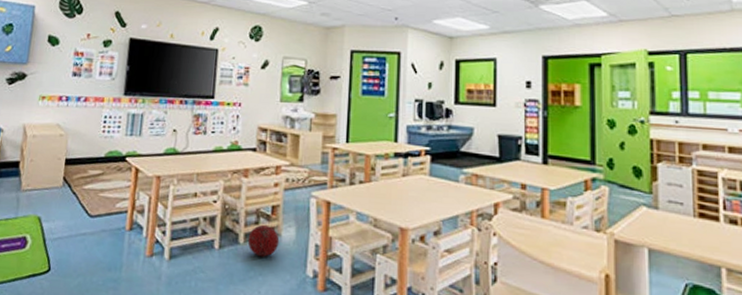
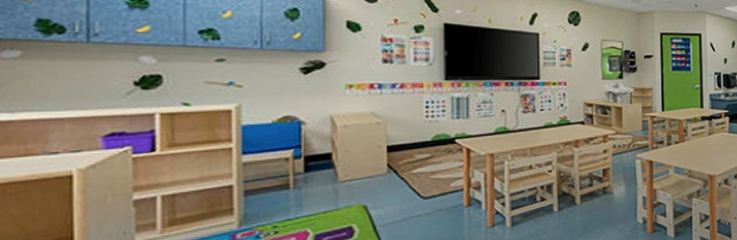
ball: present [247,224,280,257] -> none [584,185,612,213]

